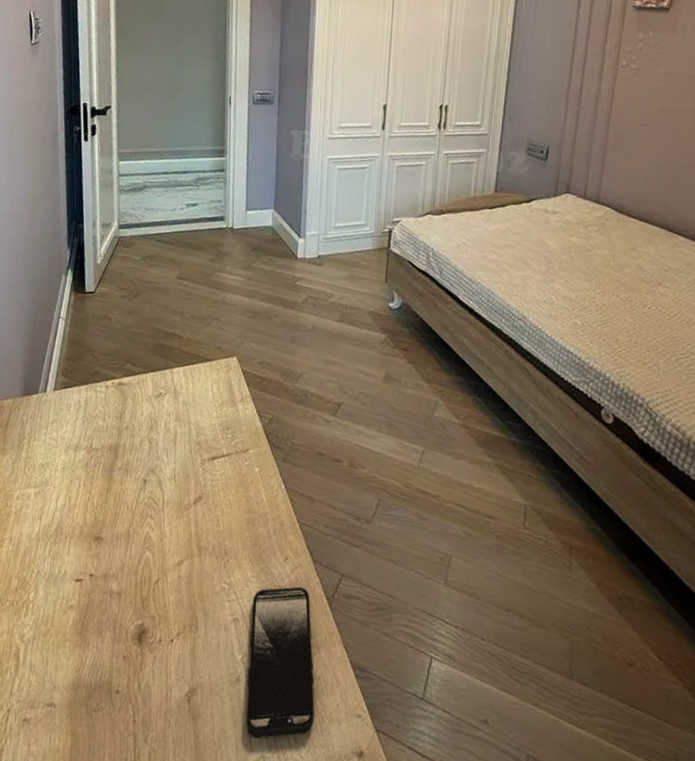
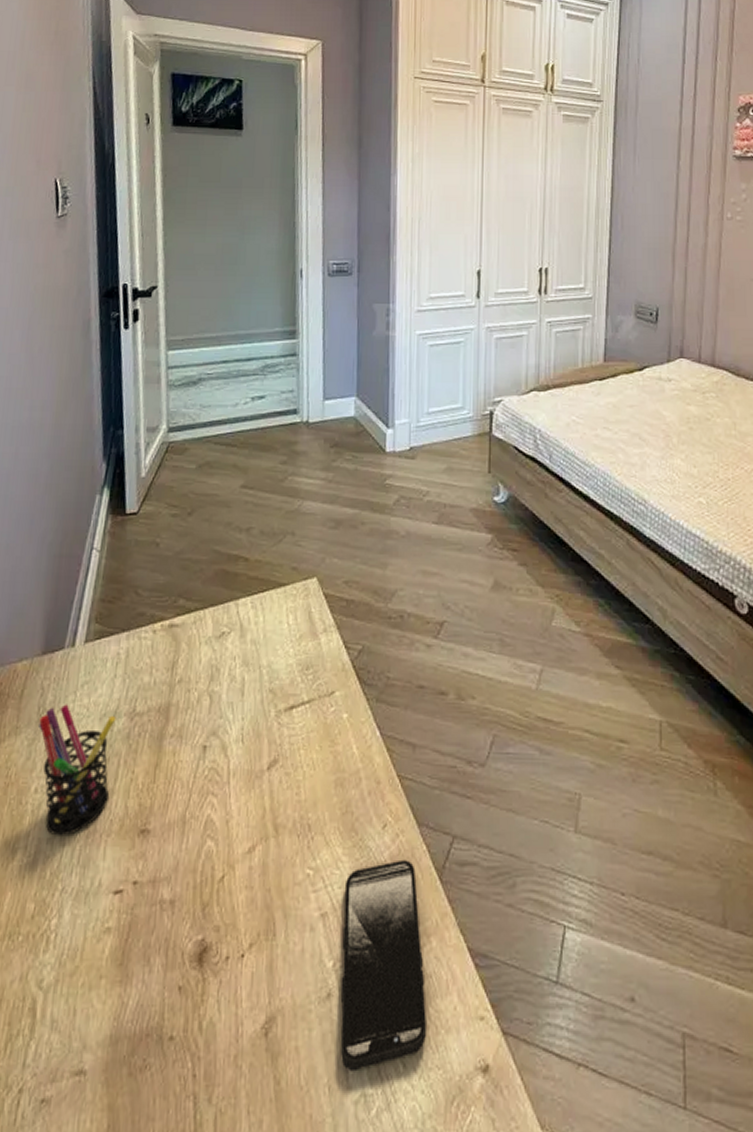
pen holder: none [20,435,78,534] -> present [39,704,116,837]

